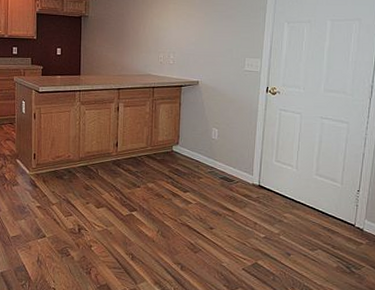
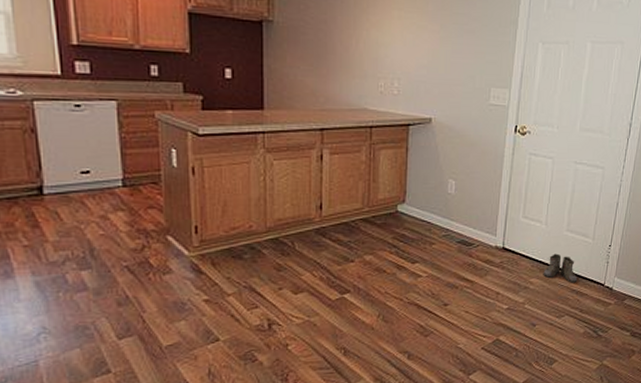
boots: none [295,194,328,221] -> present [543,253,578,283]

